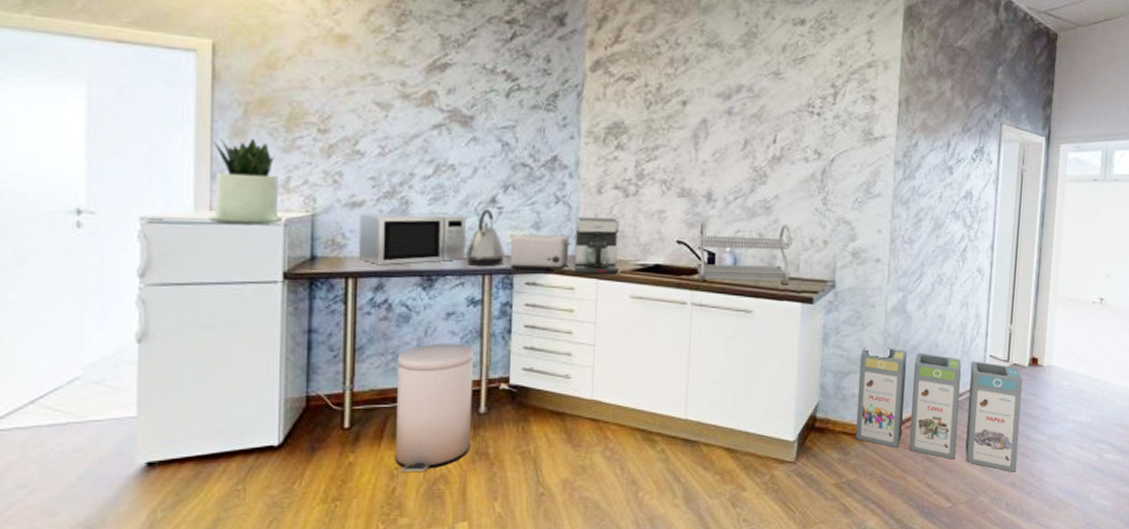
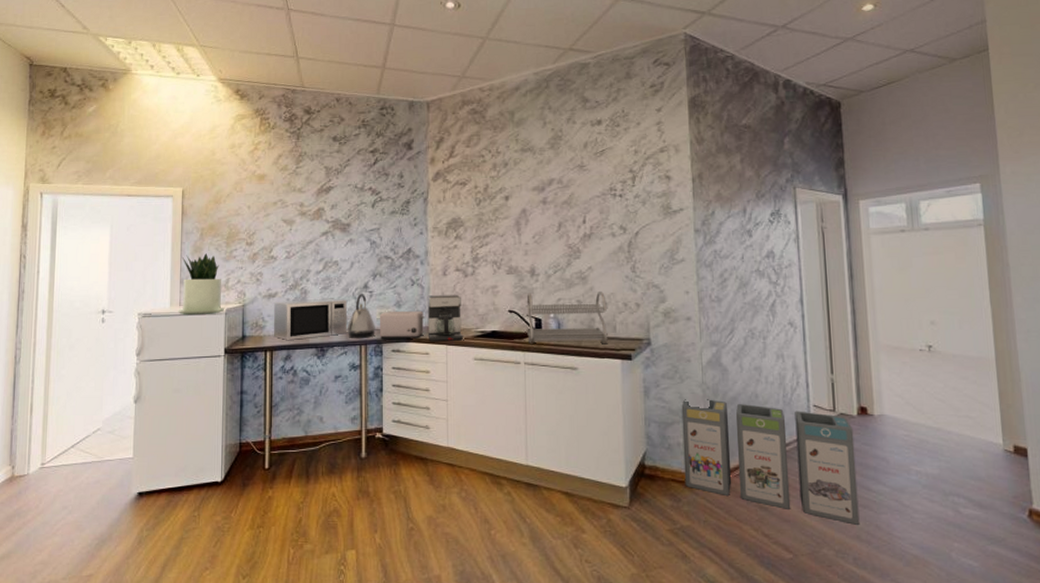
pedal bin: present [394,343,475,473] -> none [300,400,356,507]

